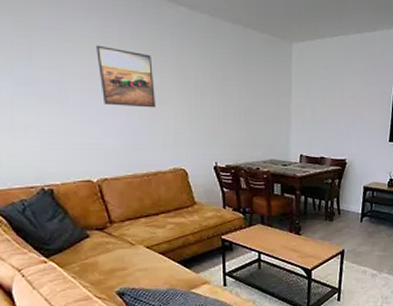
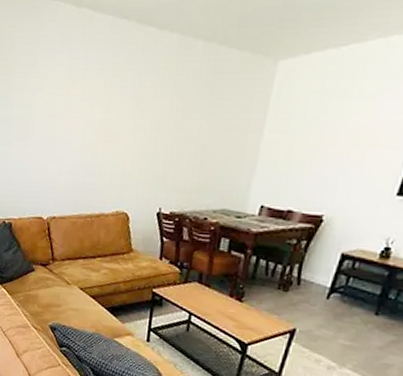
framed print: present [96,45,156,108] -> none [61,79,112,146]

